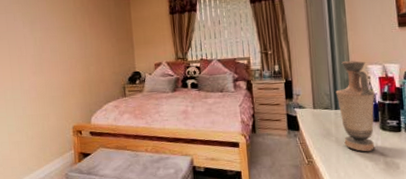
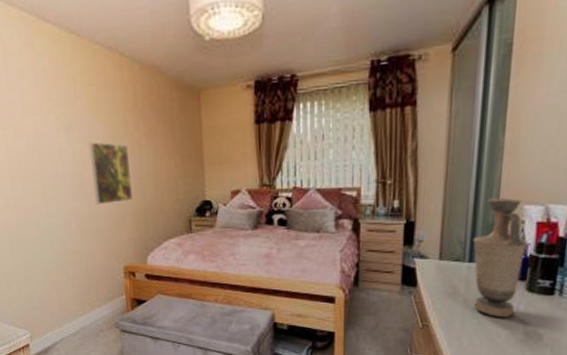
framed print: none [46,31,80,79] -> present [88,142,132,205]

